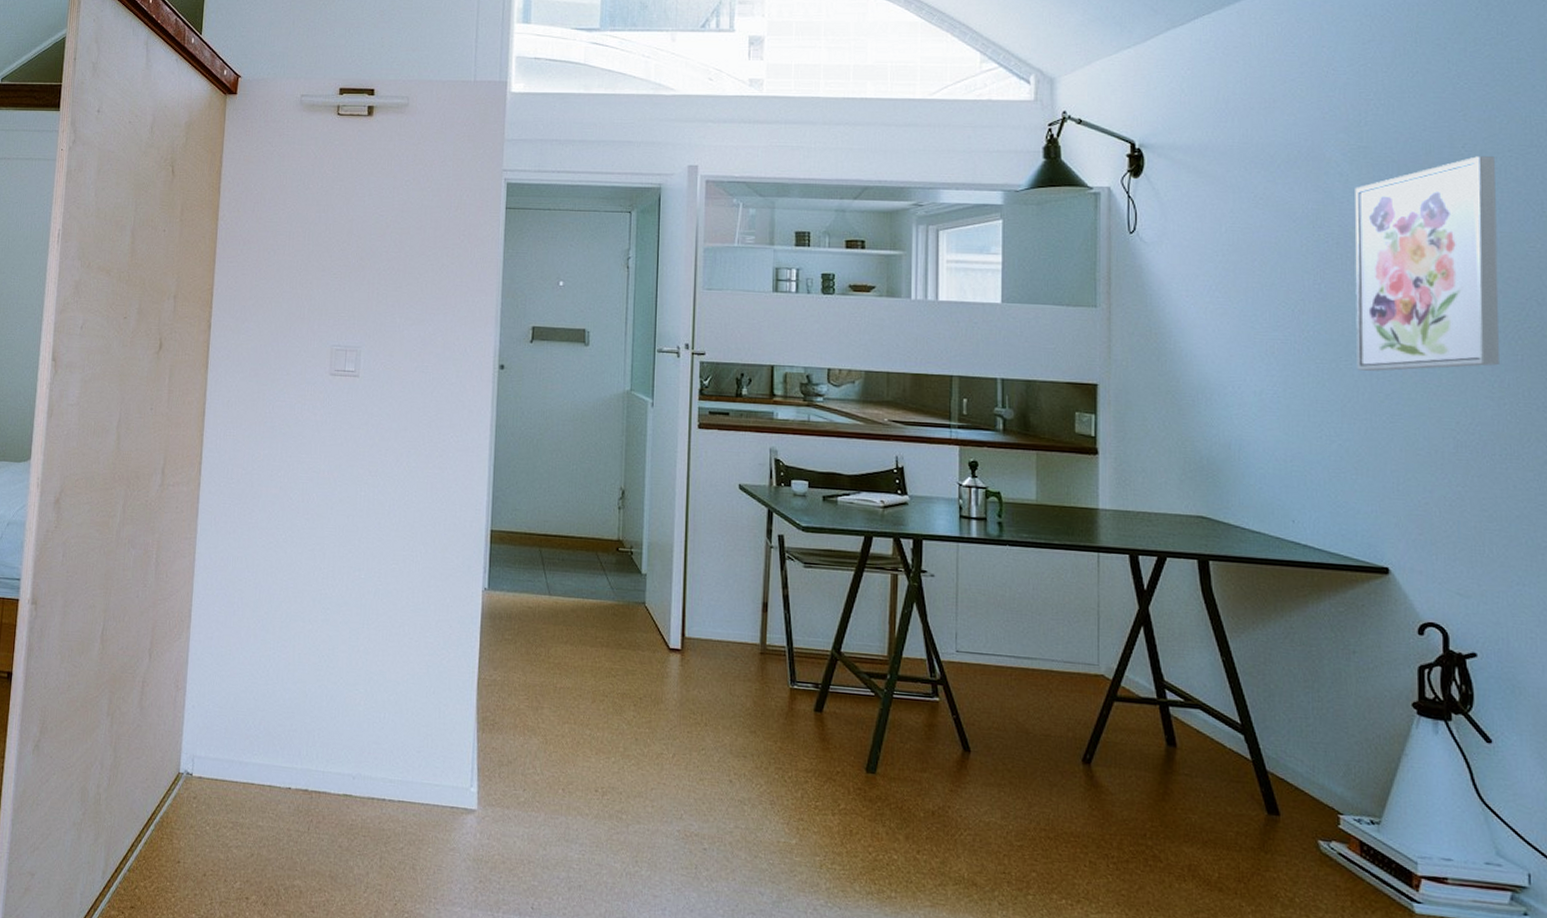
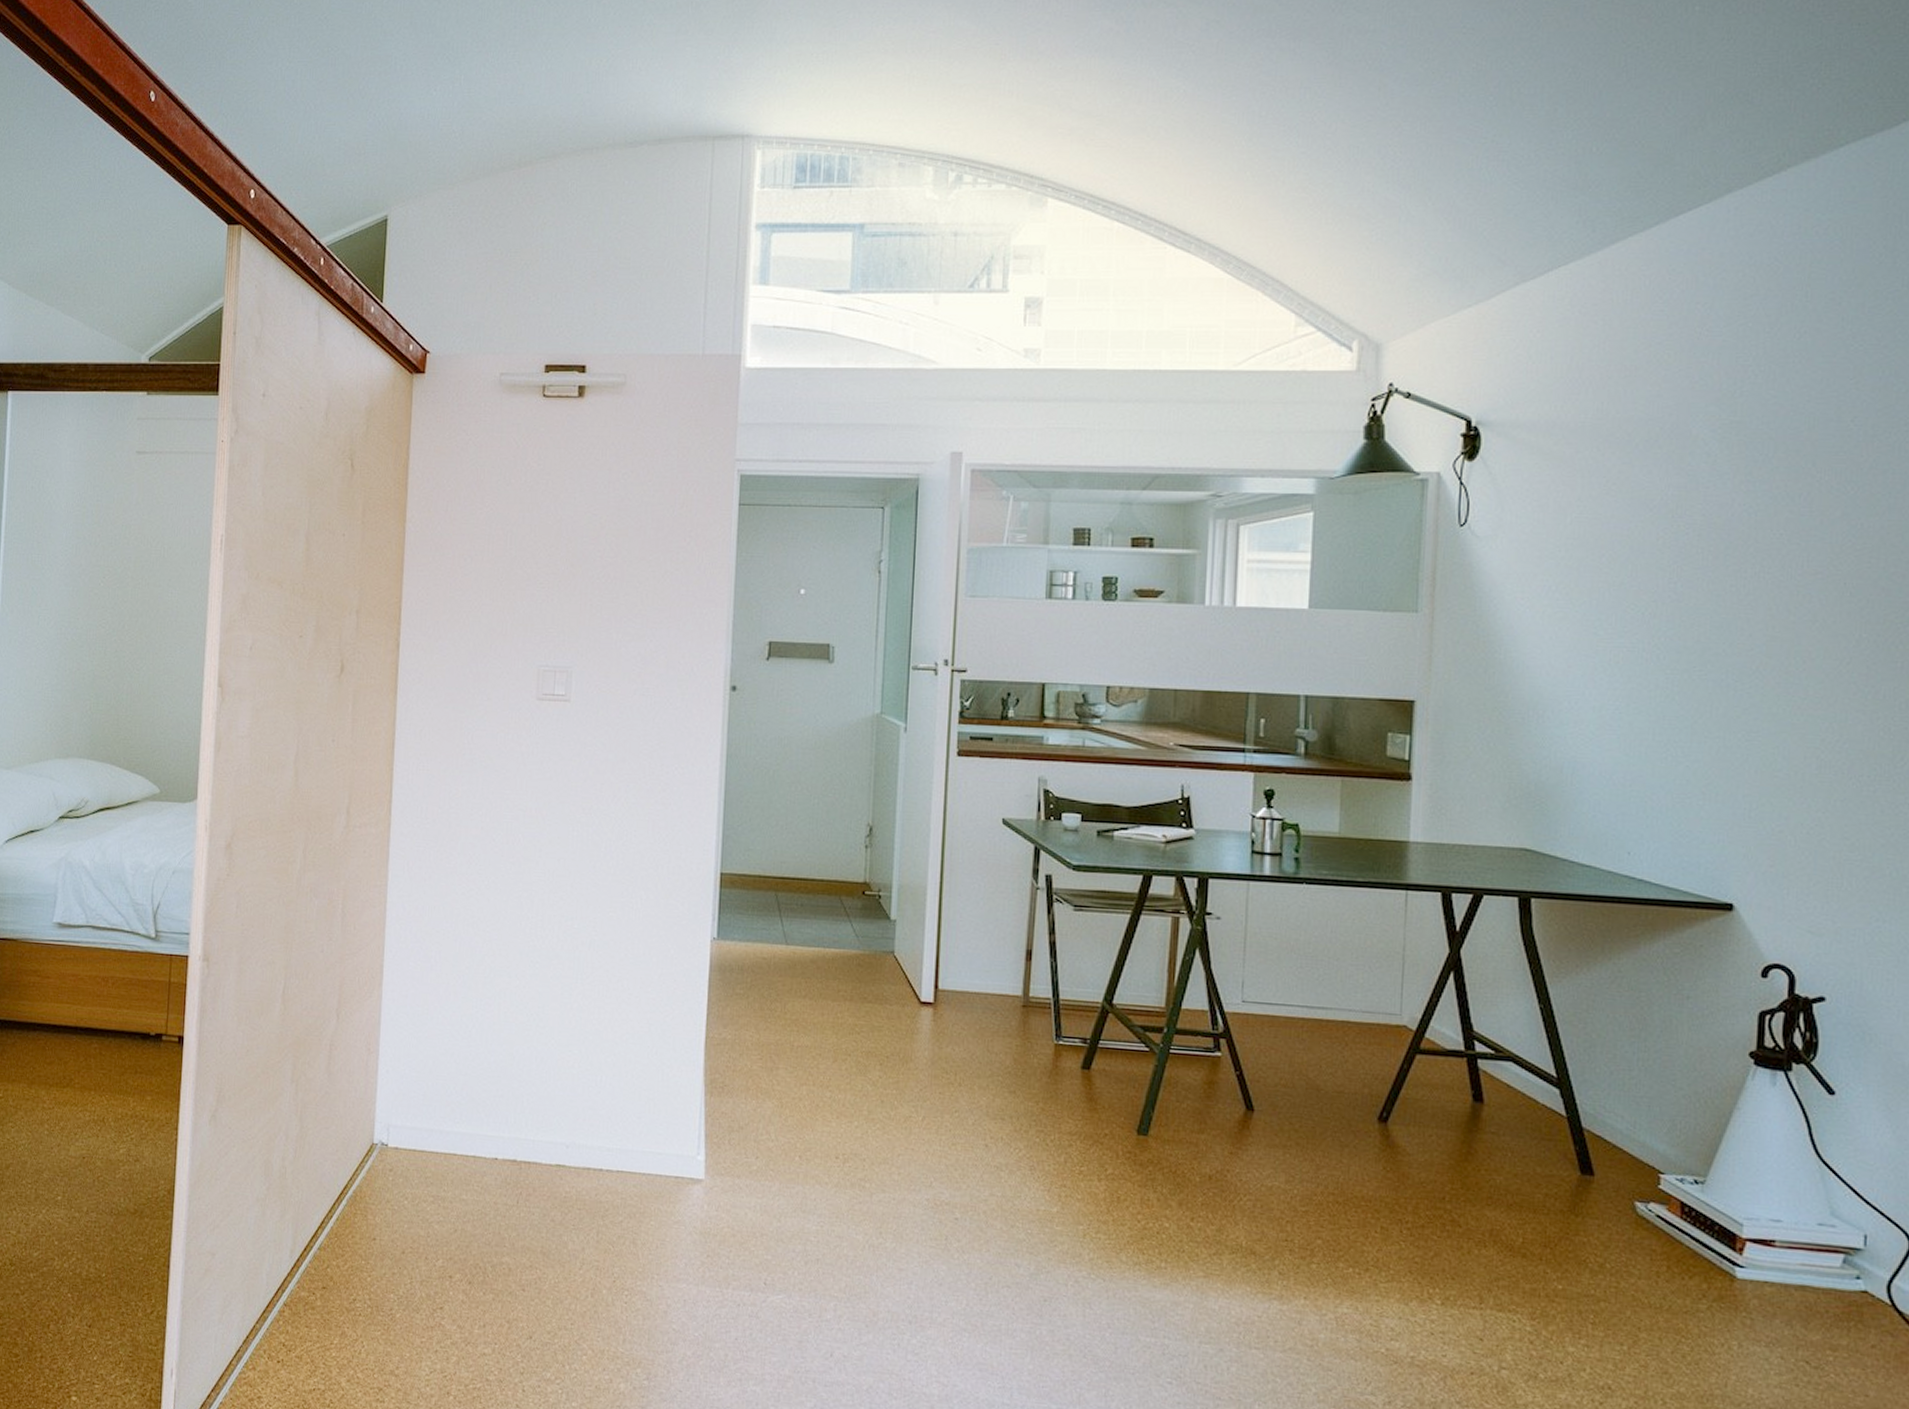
wall art: present [1355,156,1499,371] -> none [1712,431,1888,683]

